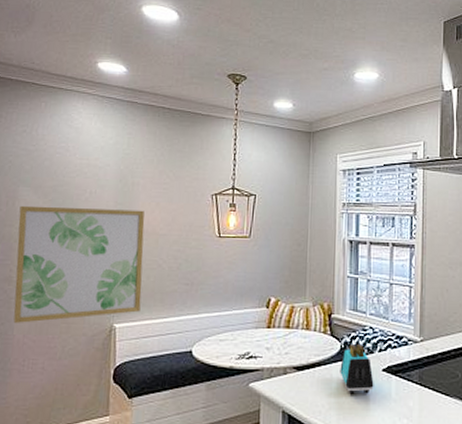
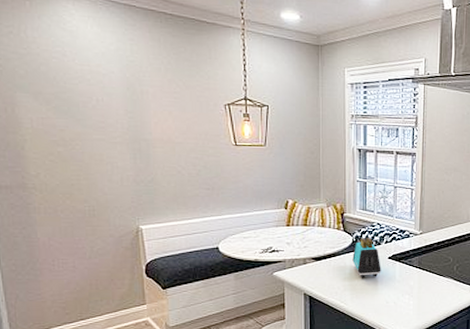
wall art: present [13,205,145,323] -> none [21,112,165,227]

